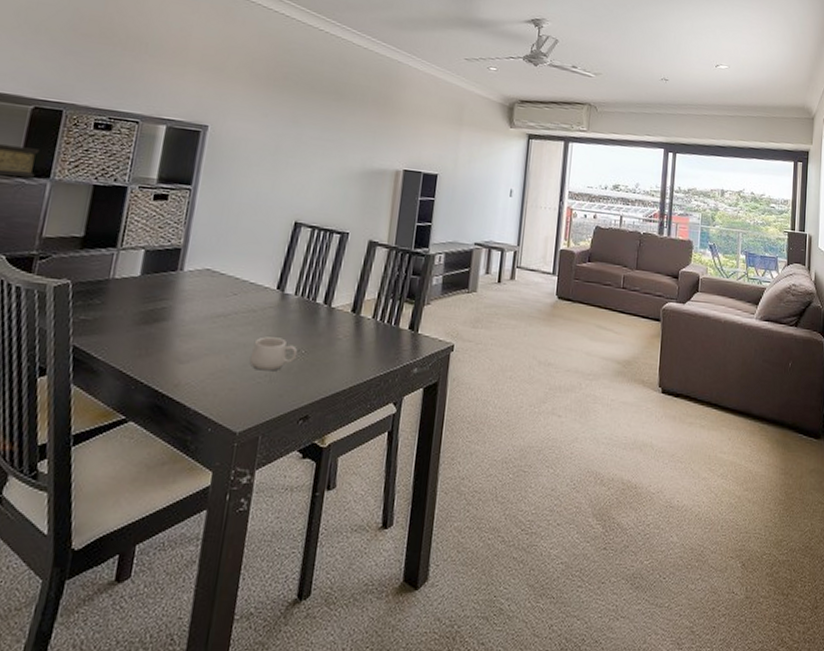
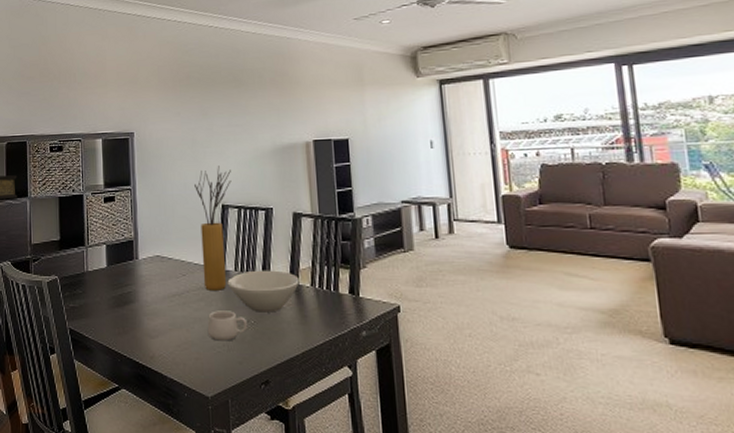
vase: none [256,180,312,315] -> present [194,166,232,290]
bowl: none [283,296,362,343] -> present [227,270,300,313]

